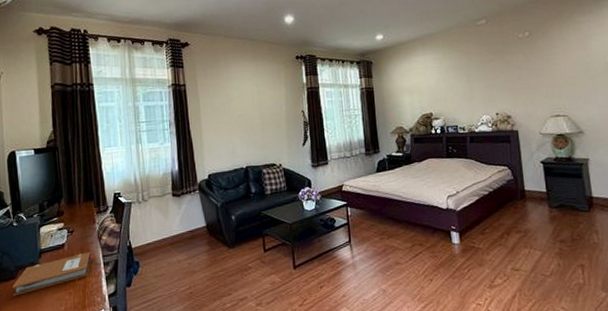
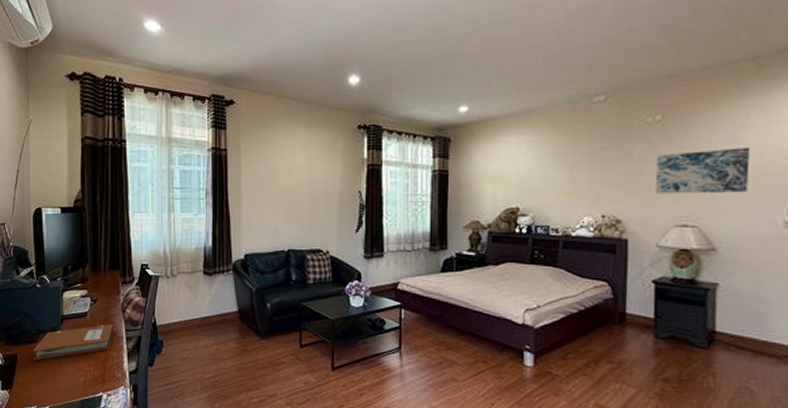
wall art: none [530,52,599,93] -> present [654,147,751,194]

